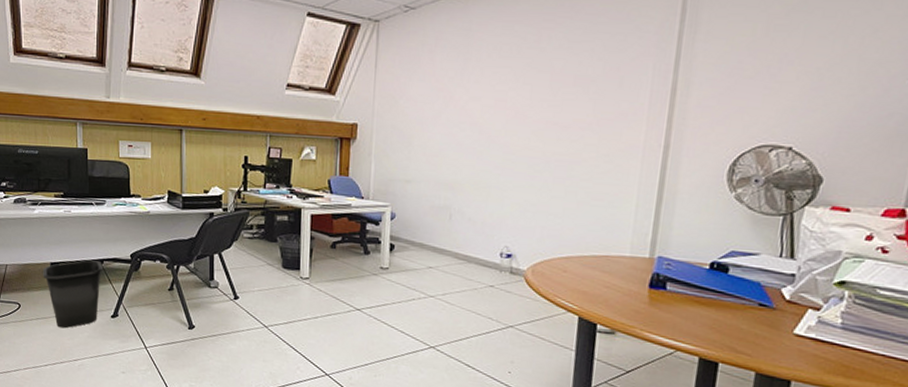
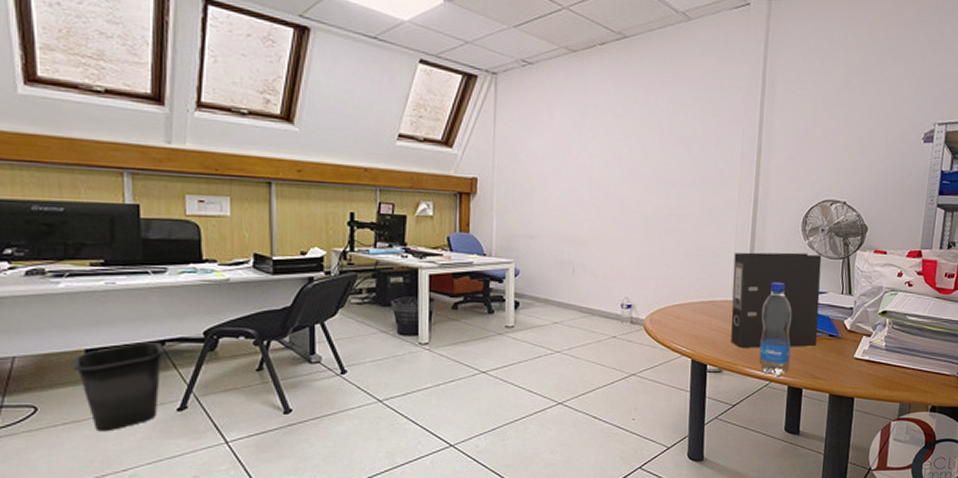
binder: none [627,203,754,317] -> present [731,252,822,348]
bottle: none [662,238,710,346] -> present [759,281,793,377]

